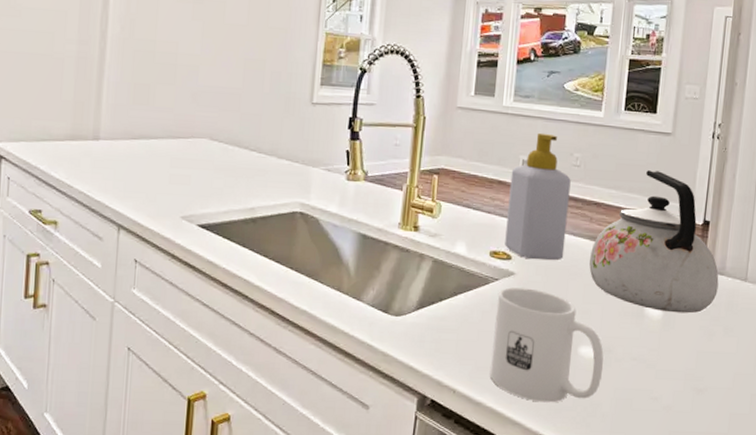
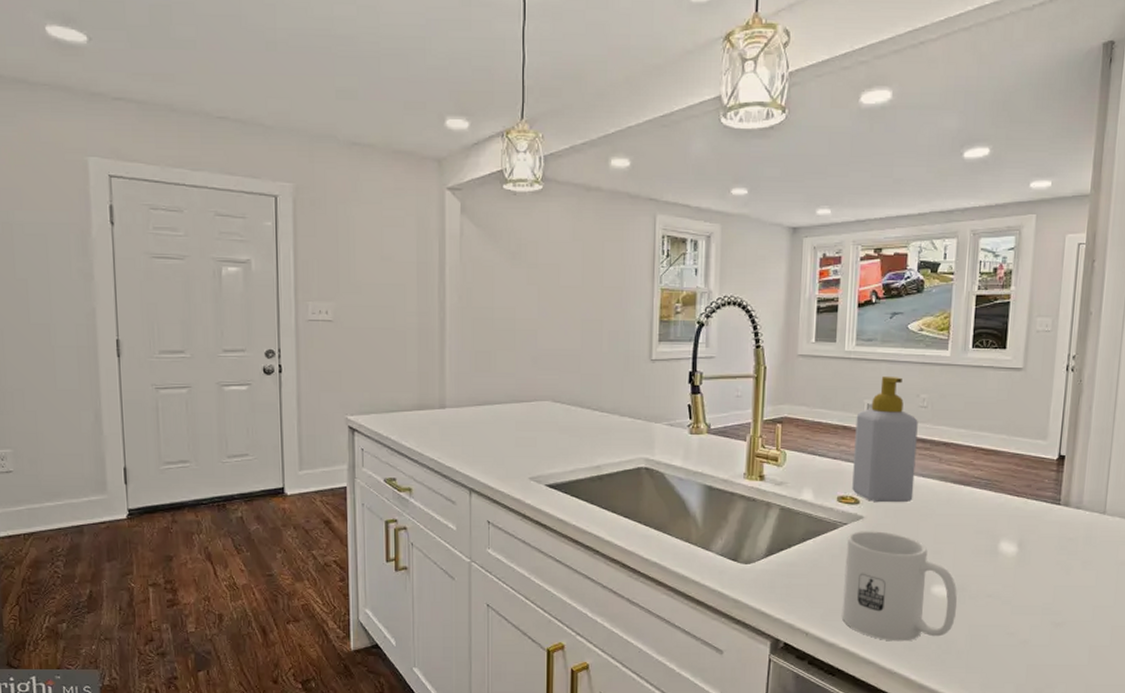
kettle: present [589,170,719,314] -> none [940,407,1076,549]

